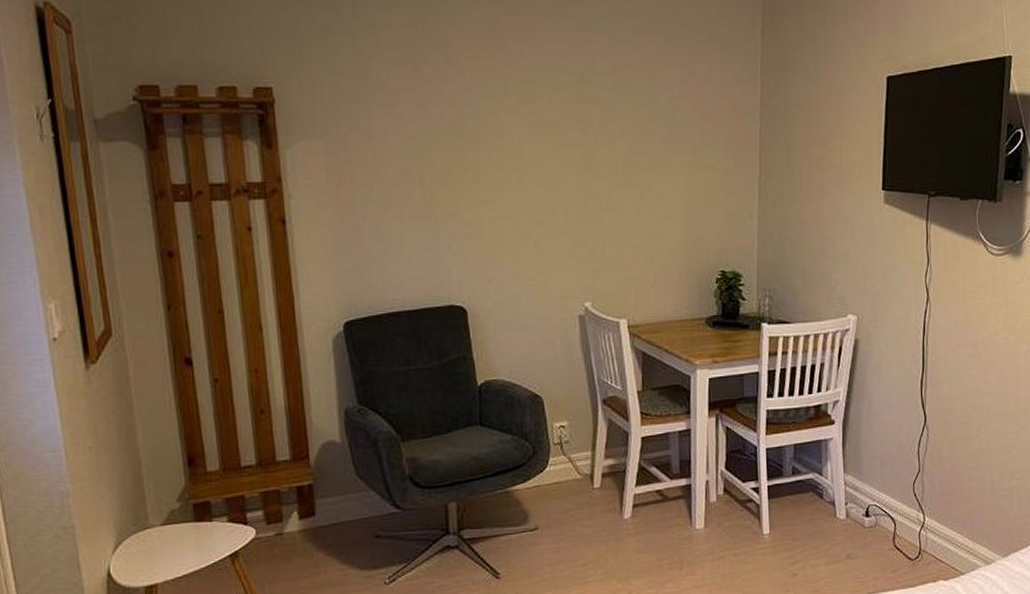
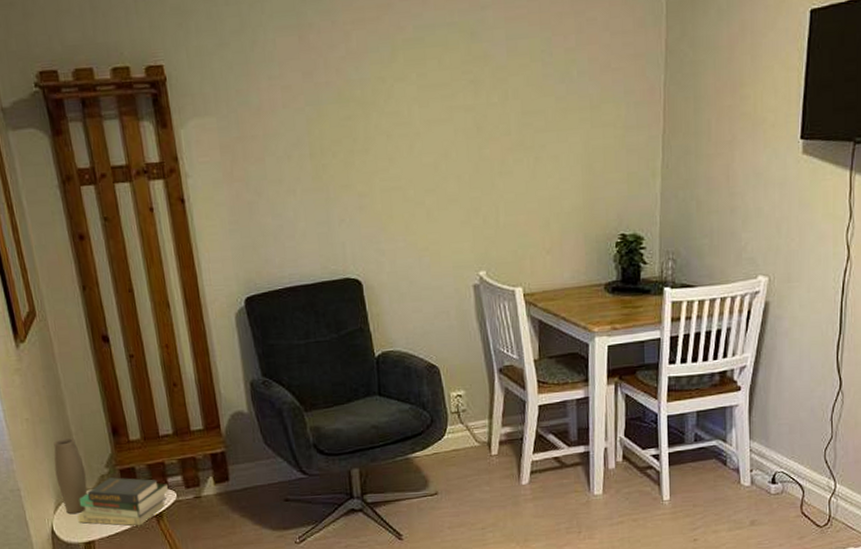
vase: none [117,468,154,555] -> present [53,437,88,515]
books: none [139,512,248,567] -> present [77,477,169,526]

